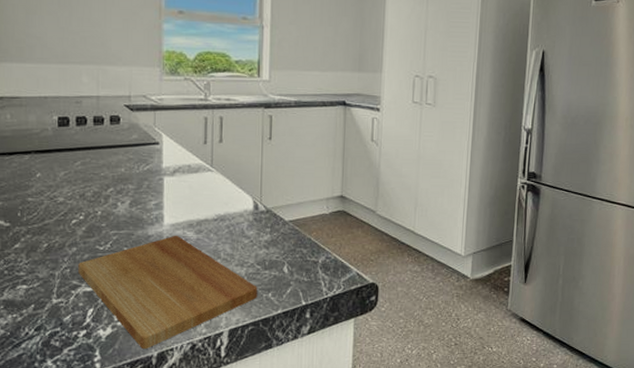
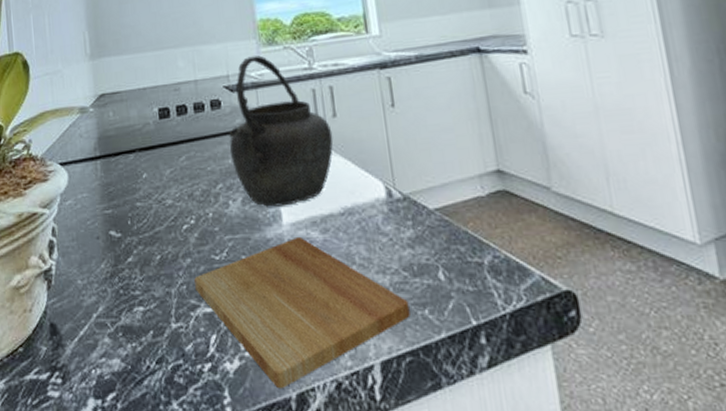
kettle: none [123,82,217,210] -> present [229,55,333,207]

